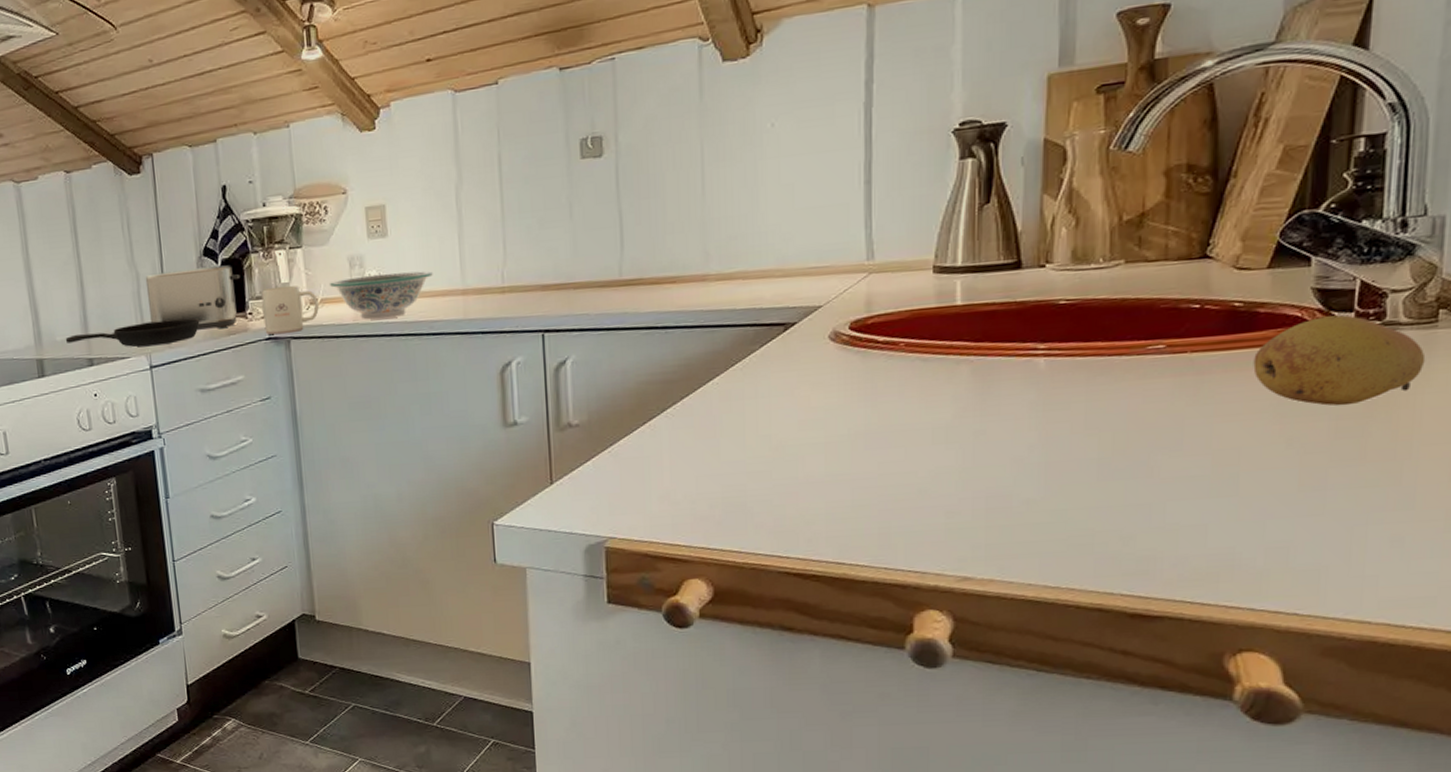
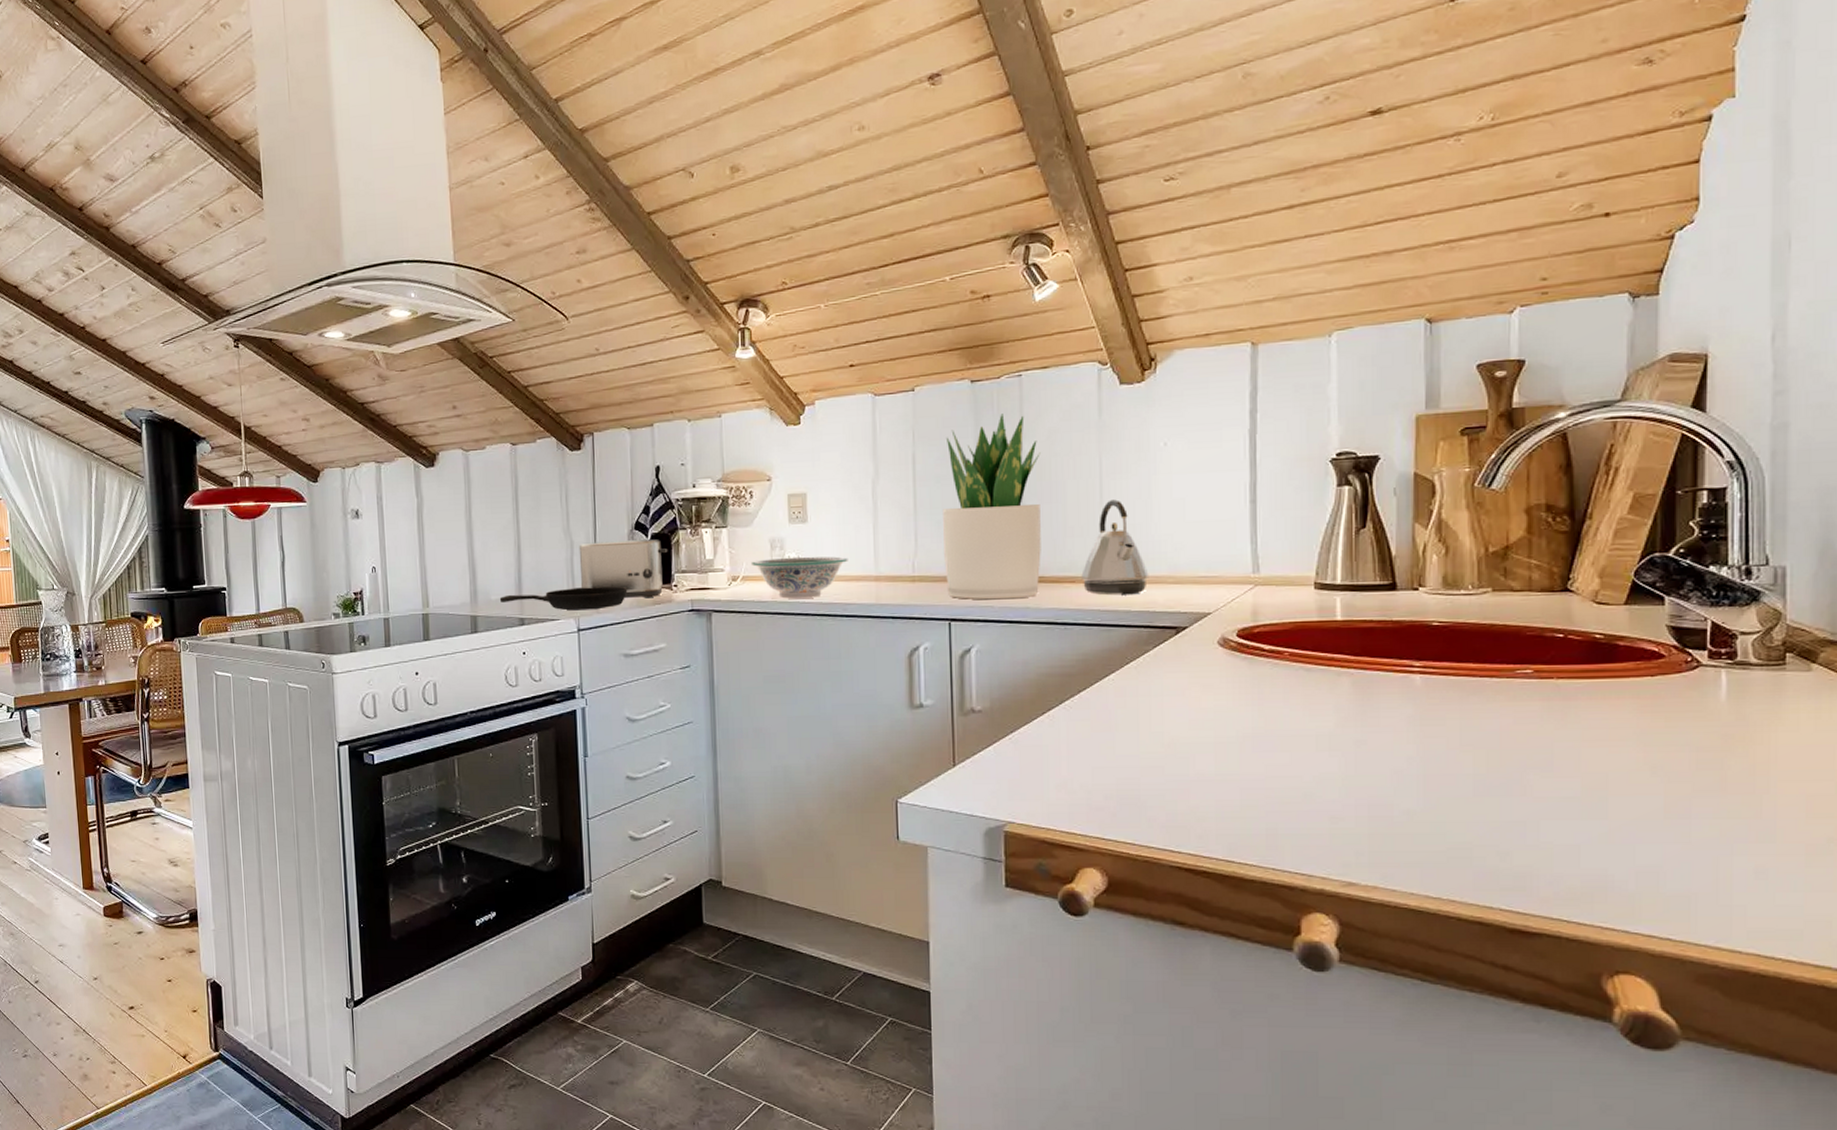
mug: present [261,286,319,336] -> none [687,562,740,608]
planter: none [533,103,639,309] -> present [943,413,1041,600]
kettle: none [682,189,755,295] -> present [1081,499,1149,596]
fruit: present [1253,315,1426,406] -> none [1616,652,1777,739]

